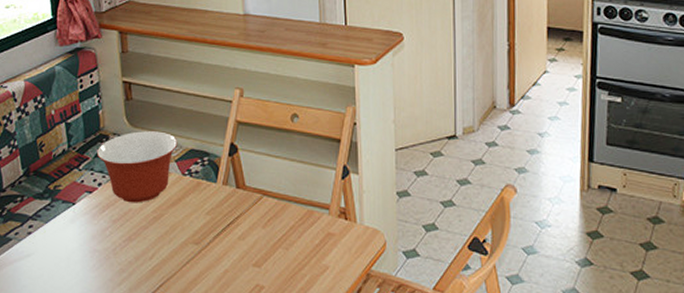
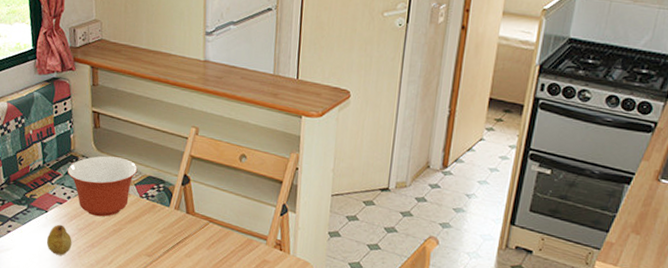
fruit: none [76,217,106,255] -> present [47,224,72,256]

